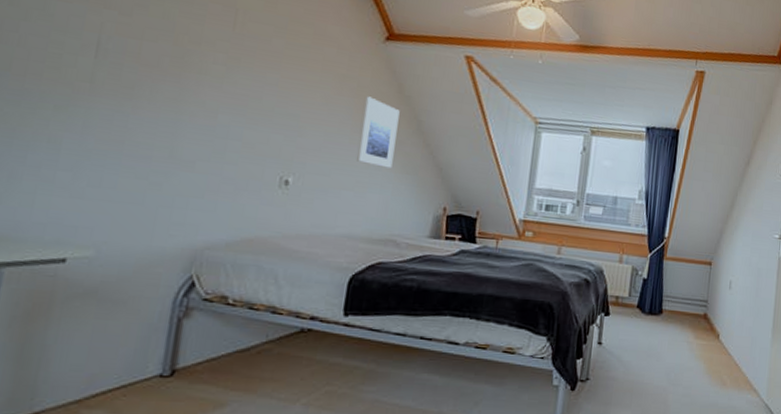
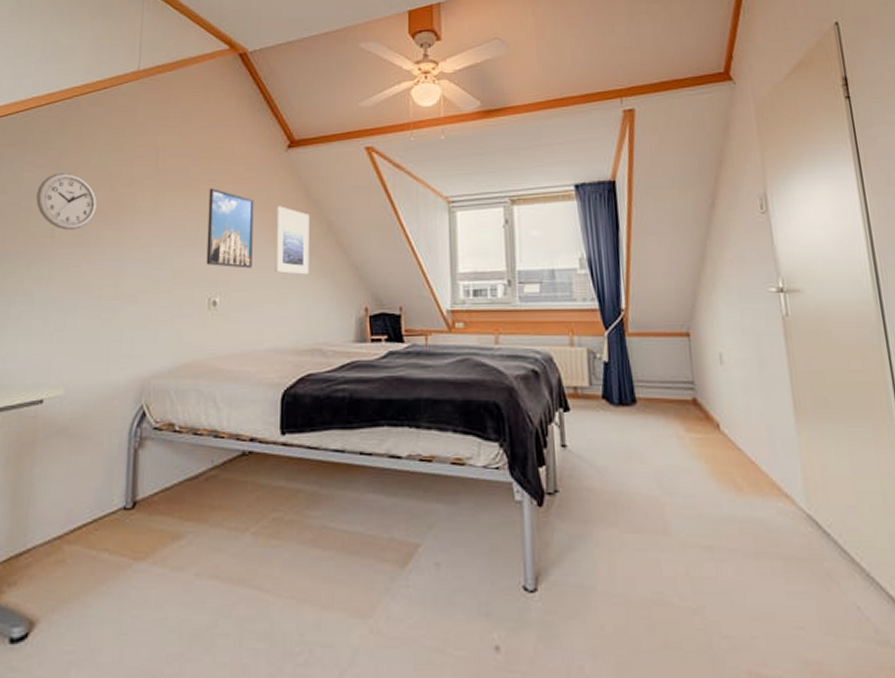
wall clock: none [72,10,155,80] -> present [36,173,97,230]
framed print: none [281,64,343,154] -> present [206,188,254,269]

